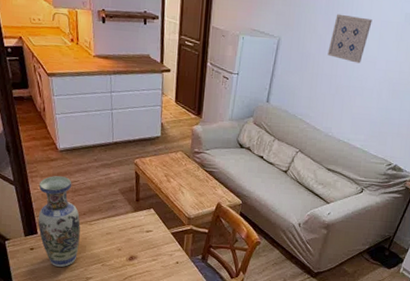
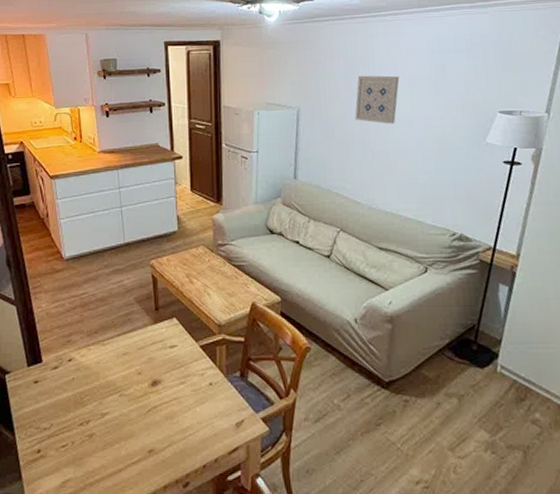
vase: present [38,176,81,267] -> none [42,289,92,402]

